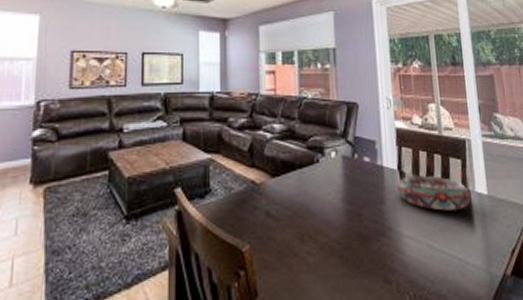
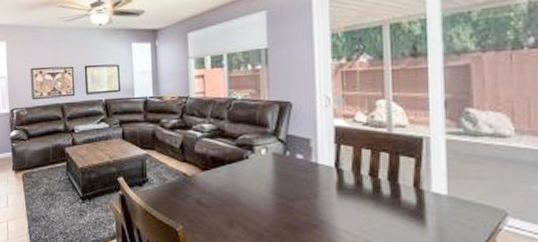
decorative bowl: present [397,175,471,211] -> none [333,173,425,209]

